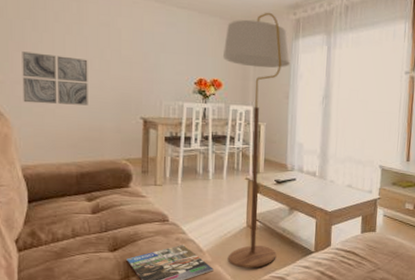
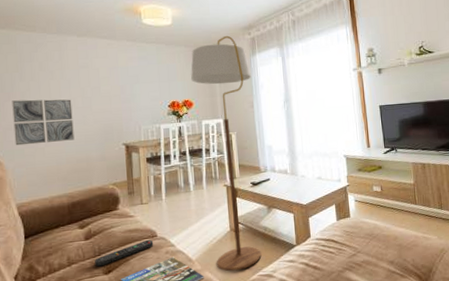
remote control: none [101,223,164,243] -> present [95,240,154,267]

